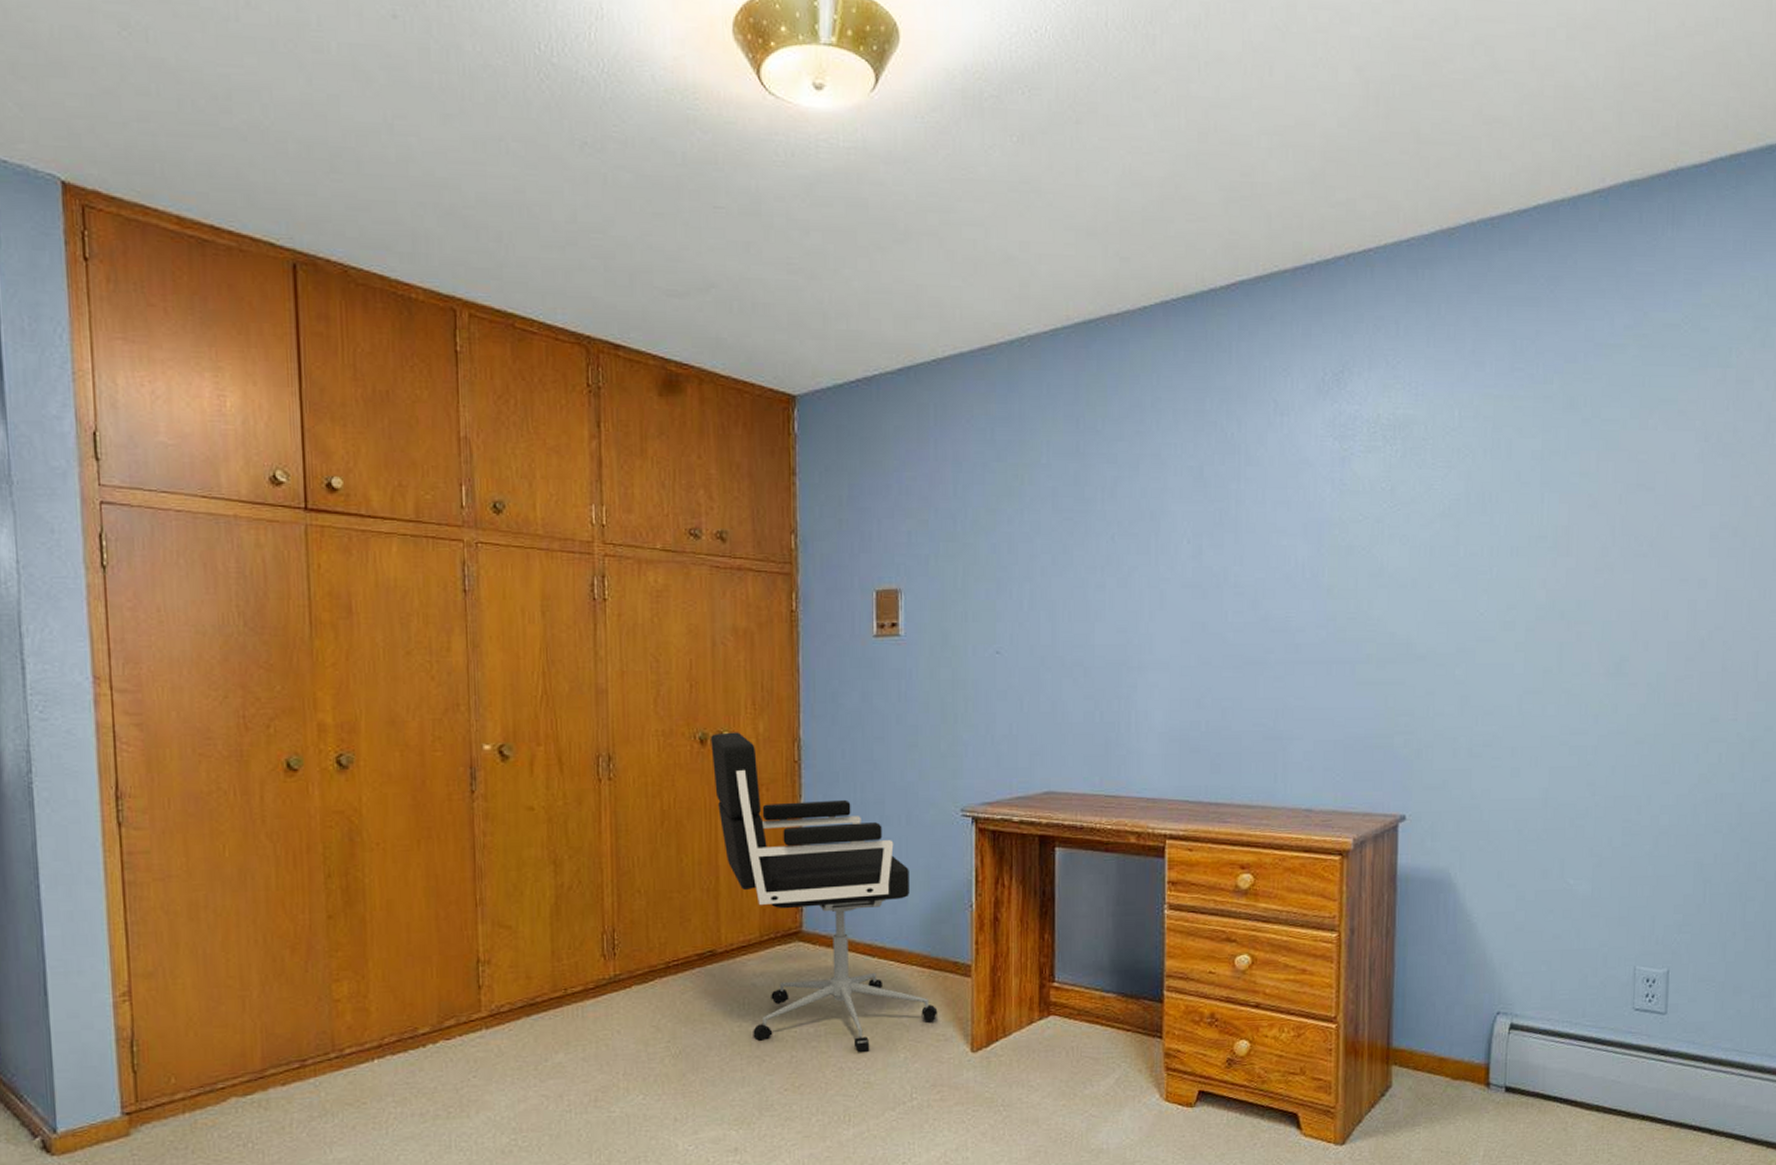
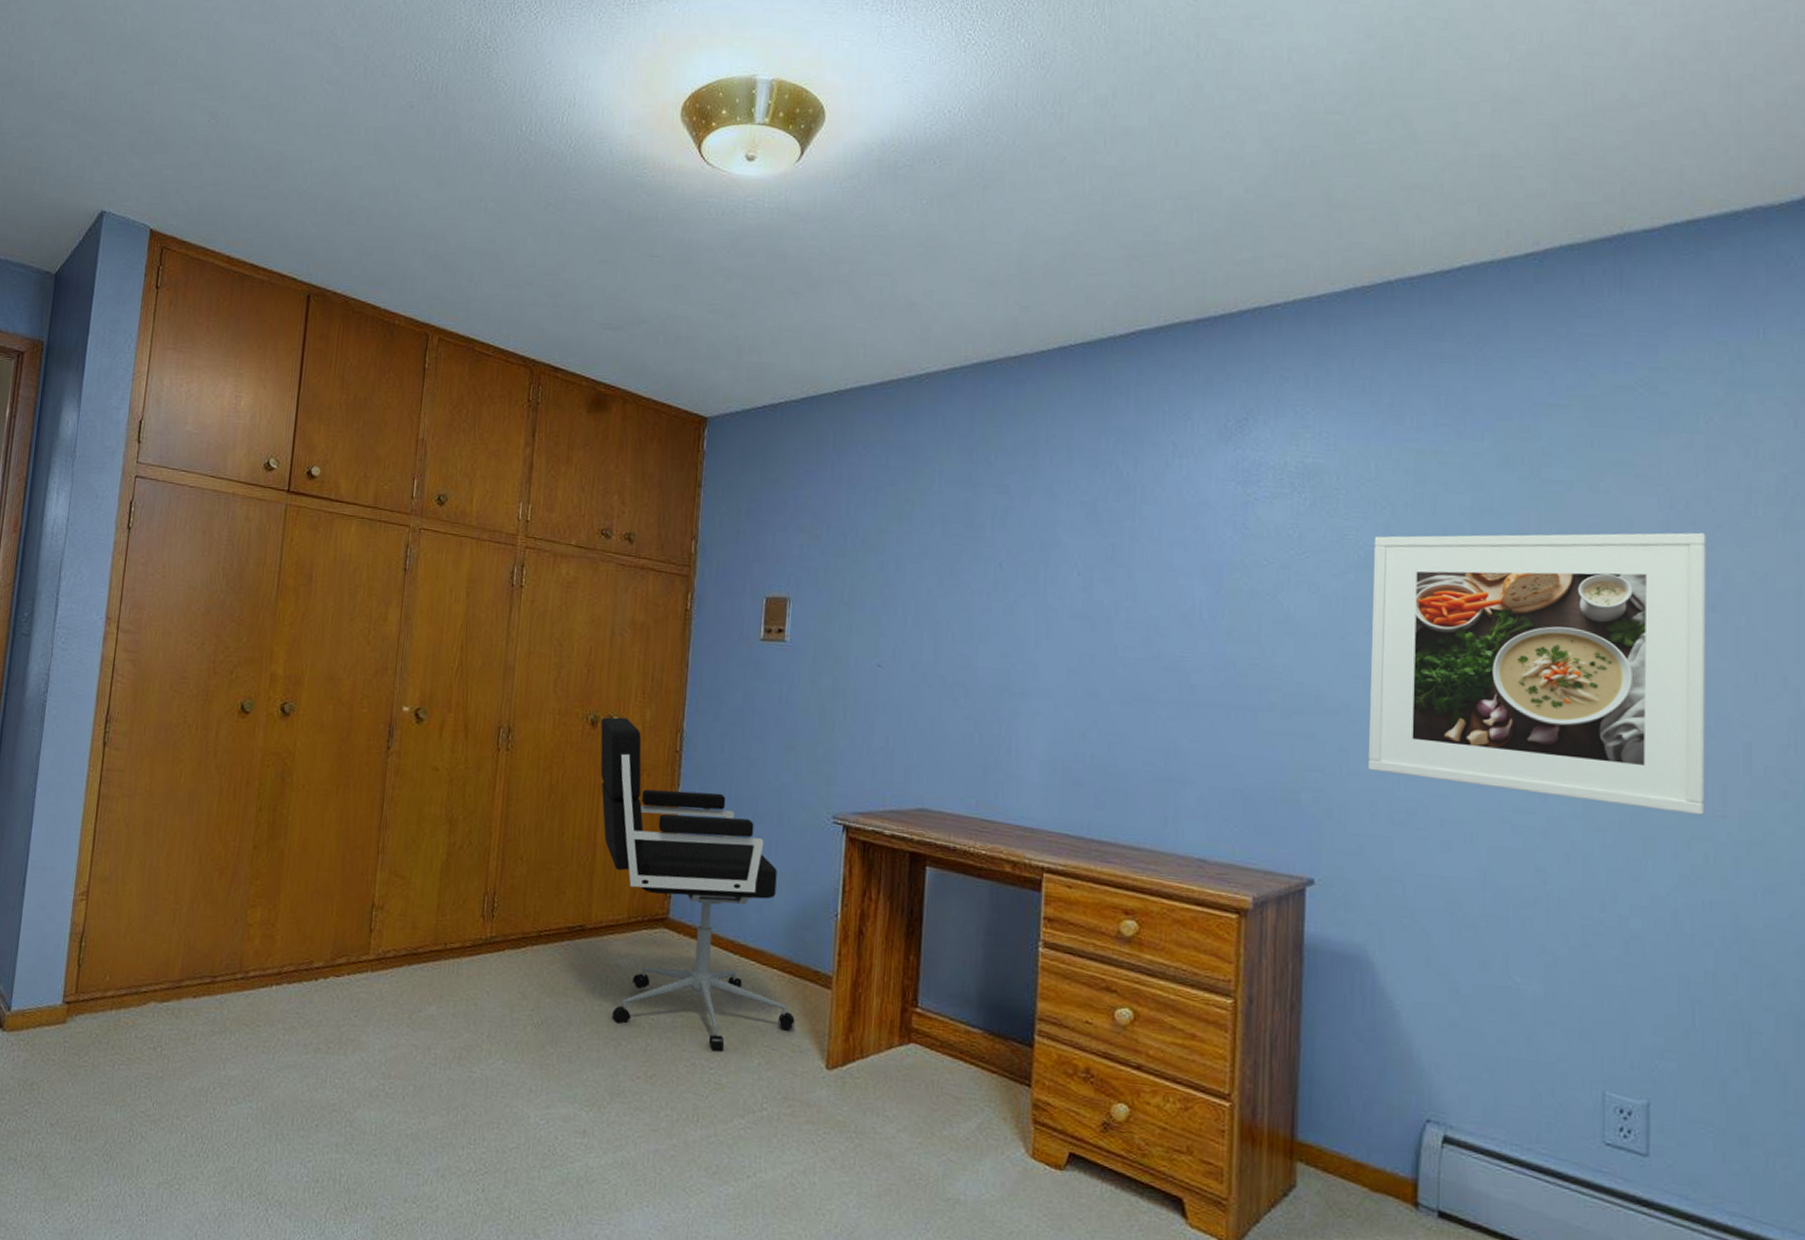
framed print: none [1451,462,1733,720] -> present [1367,532,1706,815]

